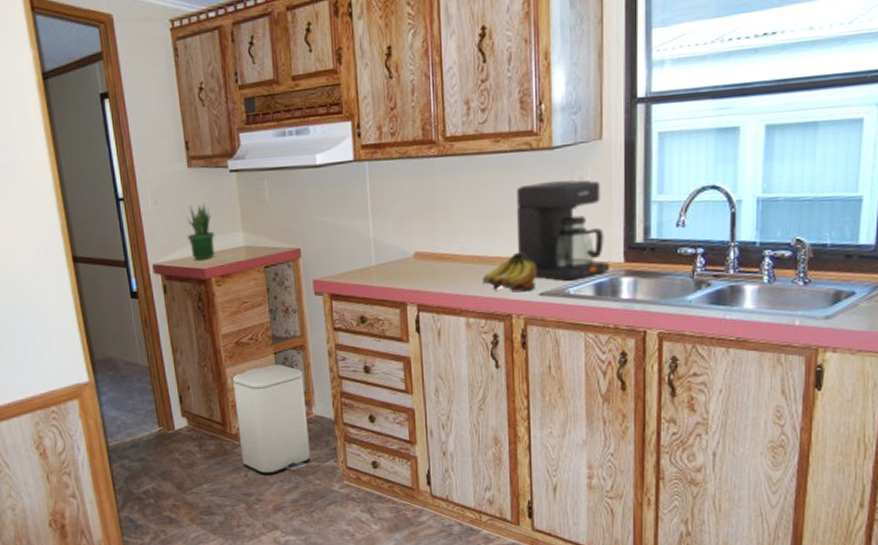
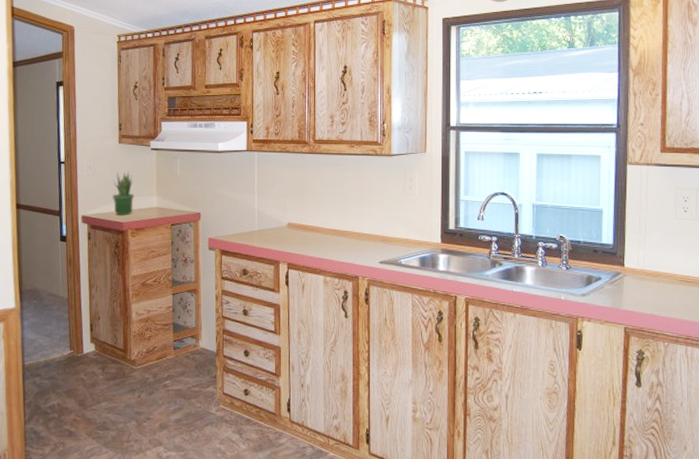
pedal bin: present [232,364,311,475] -> none [136,303,195,397]
fruit: present [482,252,538,291] -> none [337,229,378,259]
coffee maker: present [516,180,611,281] -> none [364,178,431,253]

